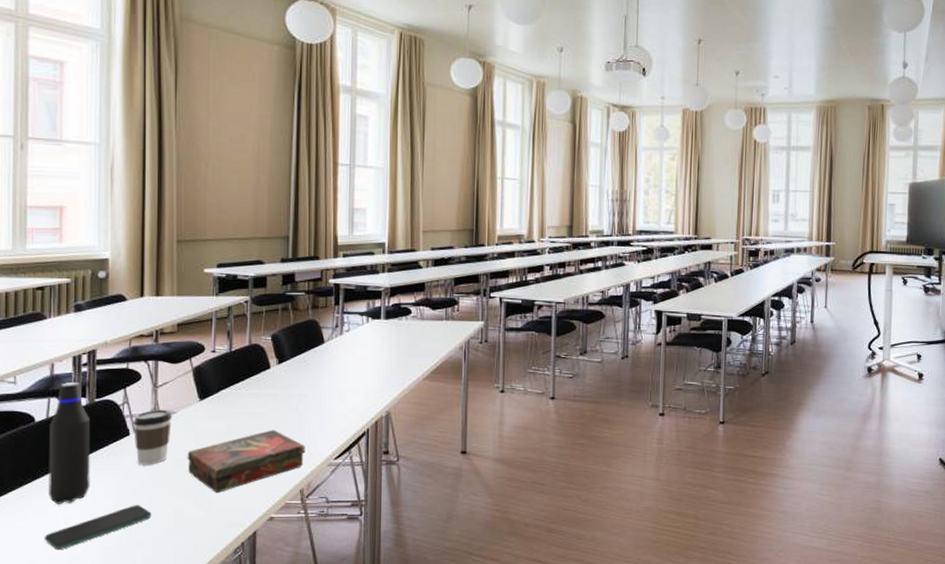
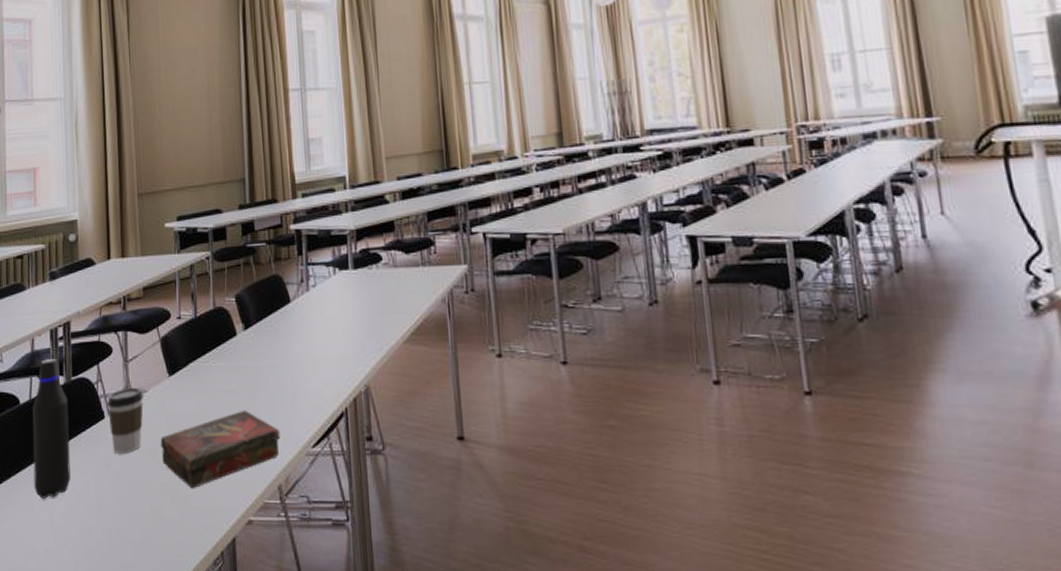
smartphone: present [44,505,152,551] -> none [31,501,130,553]

